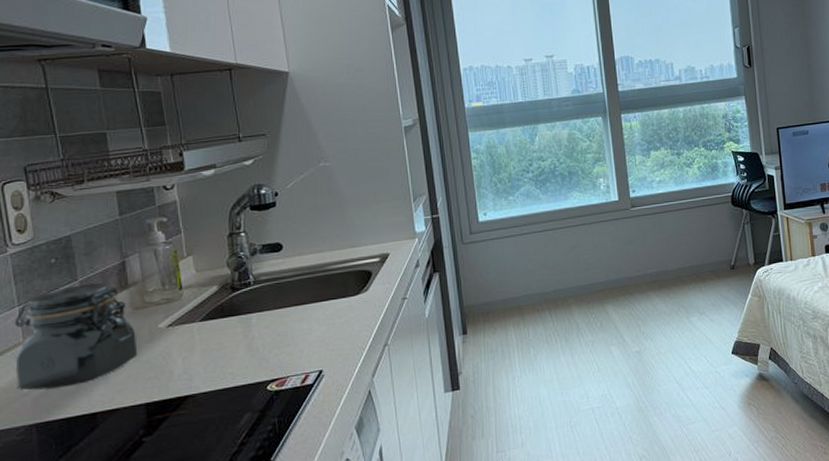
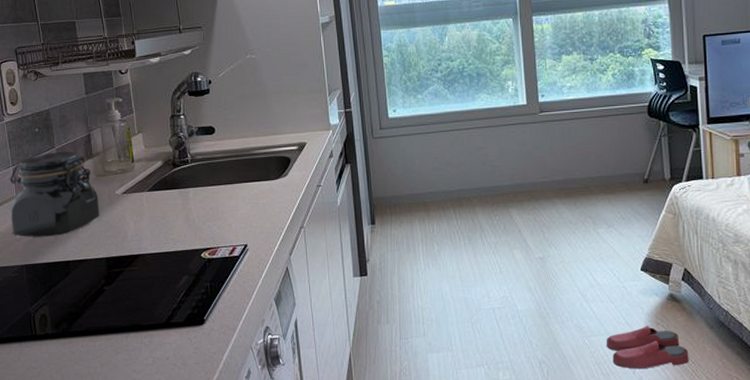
slippers: none [702,407,779,452] -> present [606,326,689,369]

